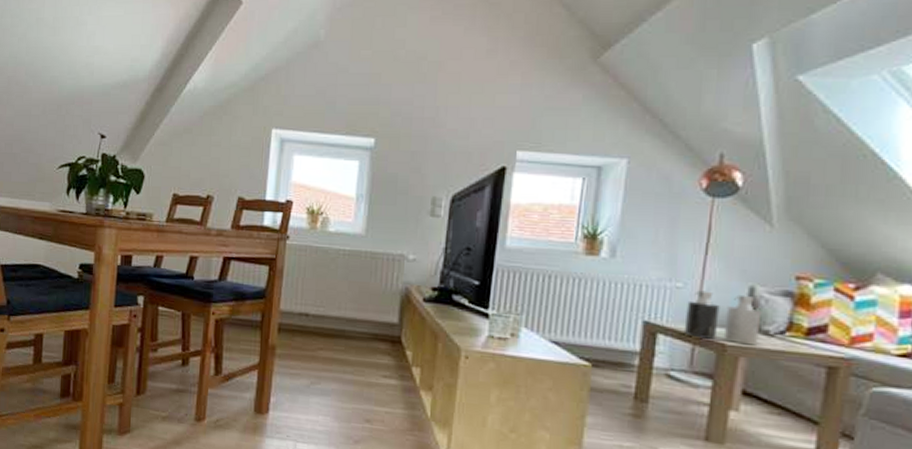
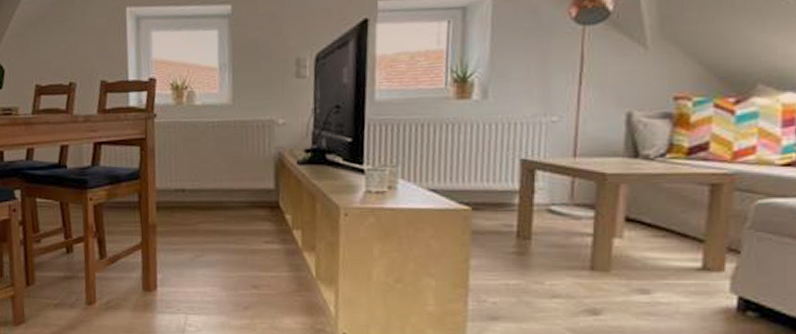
candle: present [683,290,762,346] -> none [562,121,641,172]

